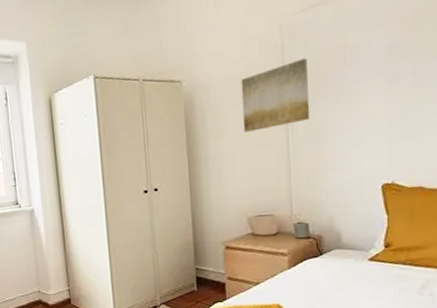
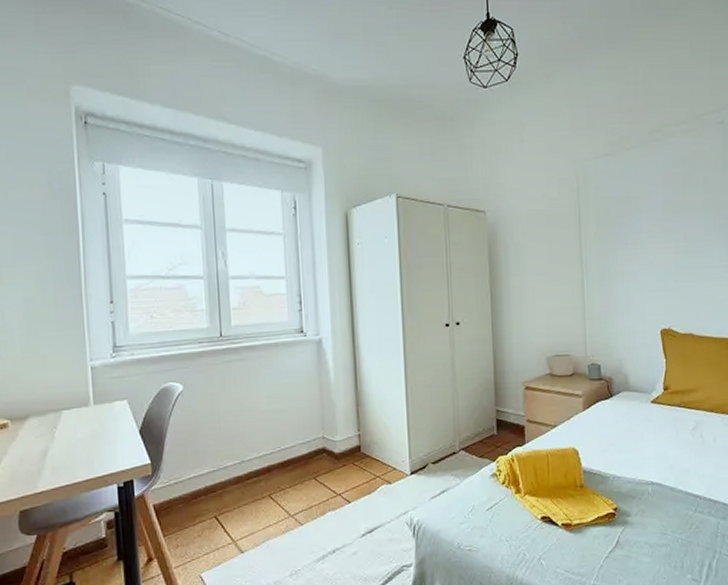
wall art: present [241,58,310,132] -> none [541,203,602,270]

